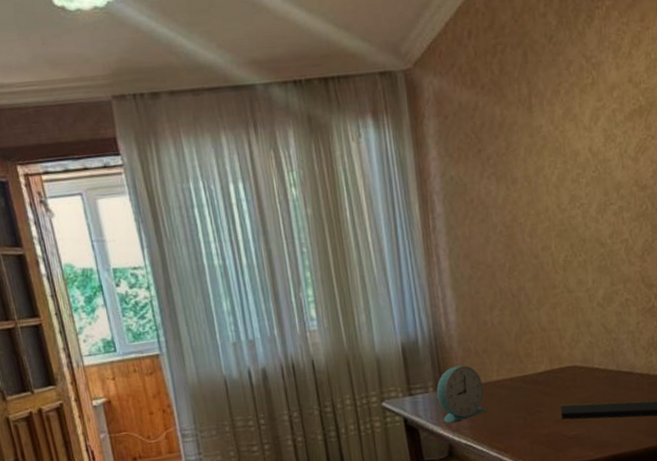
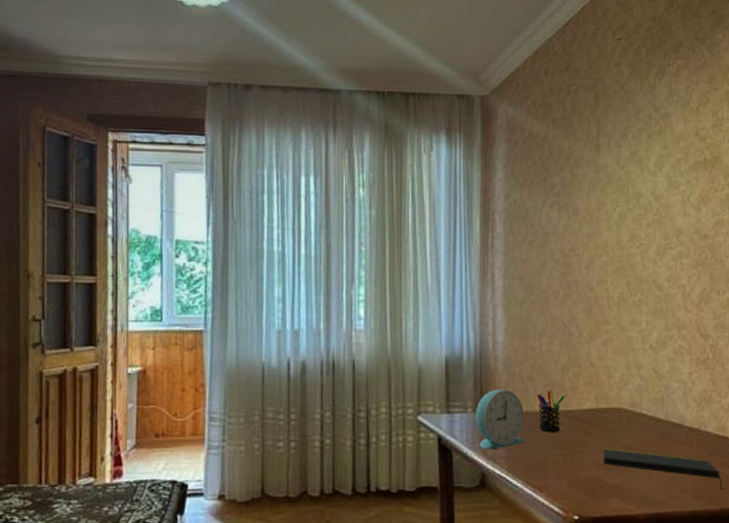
pen holder: none [492,358,520,399] -> present [536,389,565,433]

